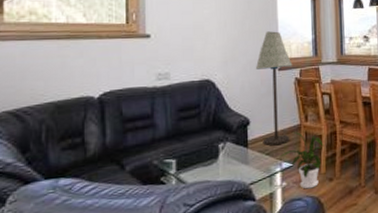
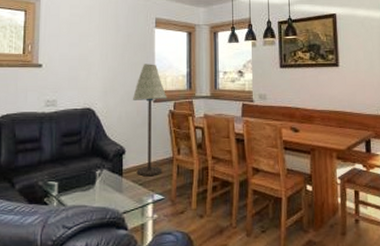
house plant: present [279,131,324,189] -> none [151,164,195,224]

